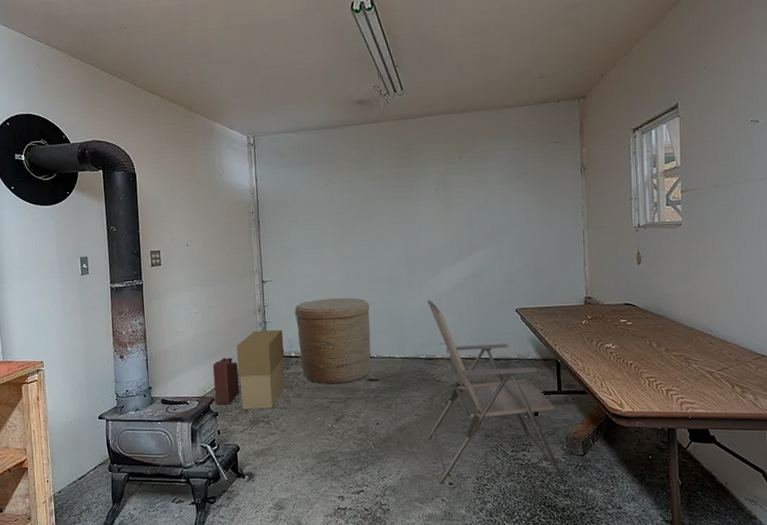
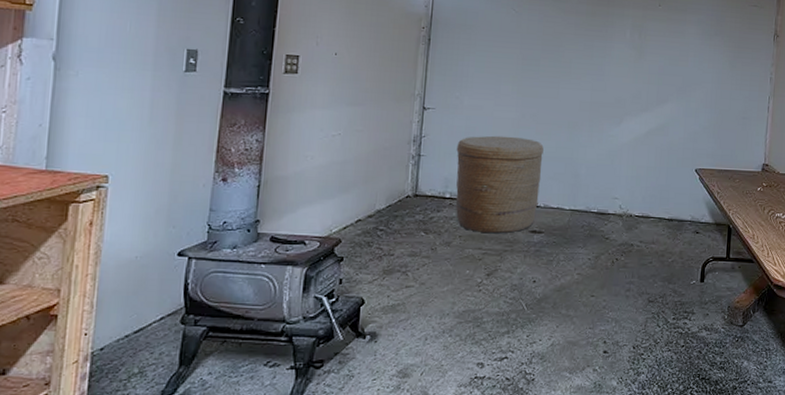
jerry can: present [213,357,239,405] -> none [341,192,378,249]
cardboard boxes: present [236,329,285,410] -> none [376,164,440,256]
folding chair: present [426,300,565,484] -> none [587,150,722,352]

